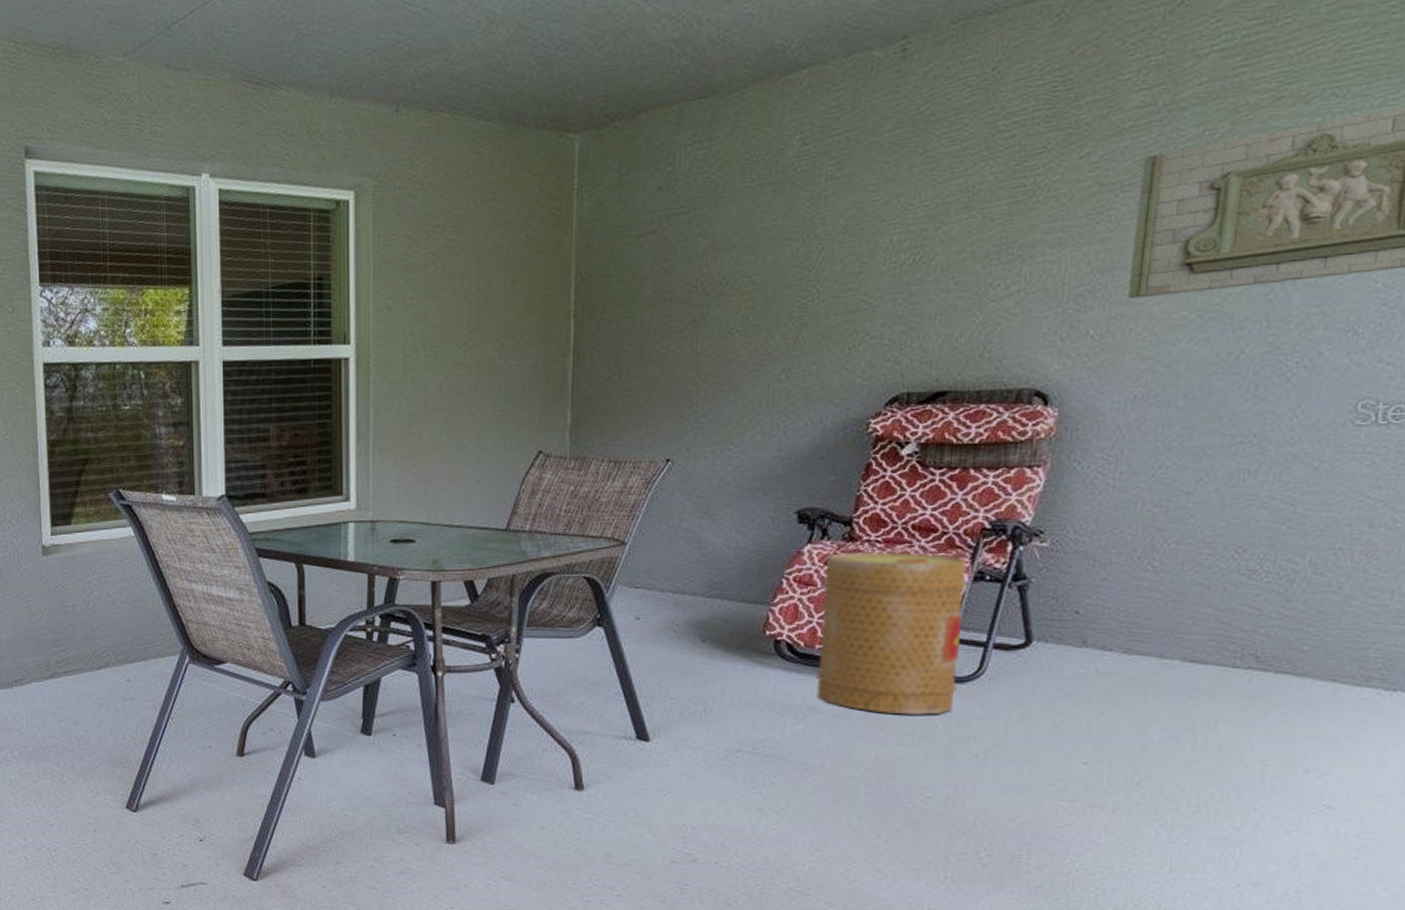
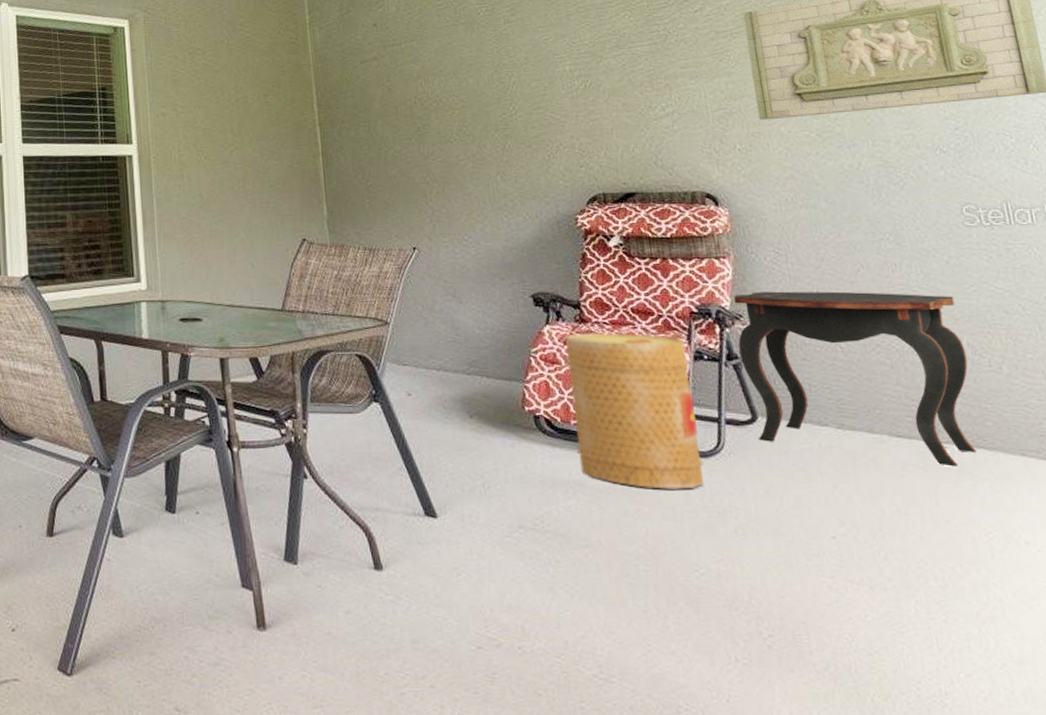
side table: none [1027,503,1310,693] -> present [734,291,977,467]

